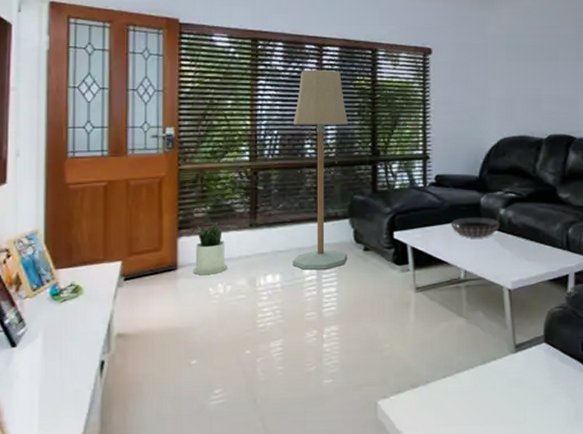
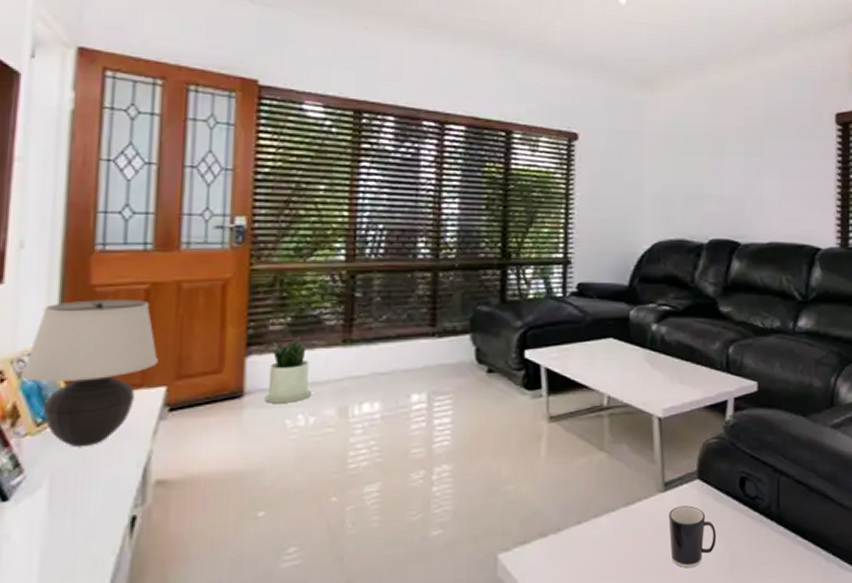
table lamp: none [21,194,115,306] -> present [22,300,158,446]
floor lamp: present [292,69,348,270] -> none [396,151,473,396]
decorative bowl: present [450,217,500,239] -> none [593,333,651,359]
mug: none [520,365,563,419] -> present [669,505,717,568]

